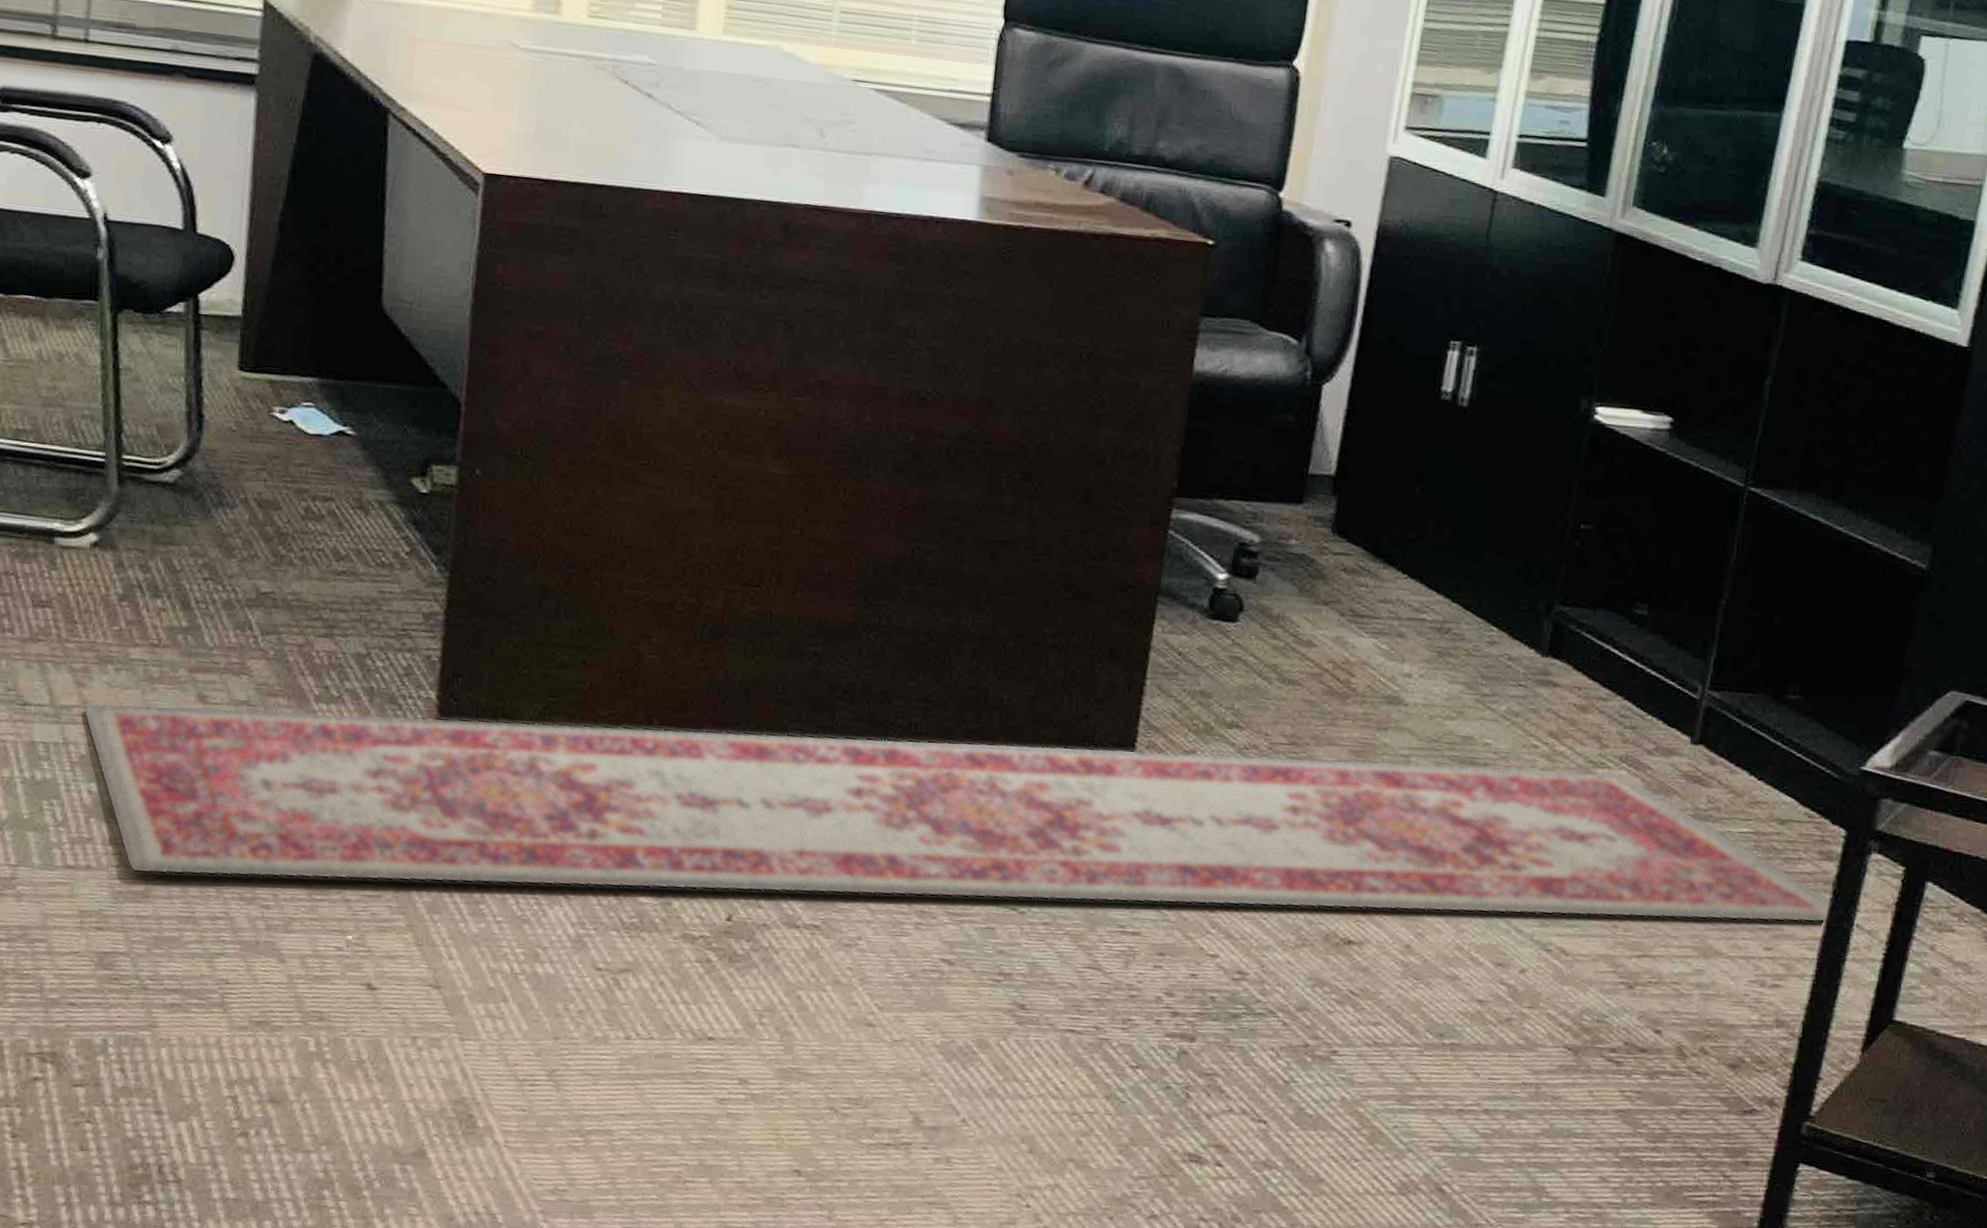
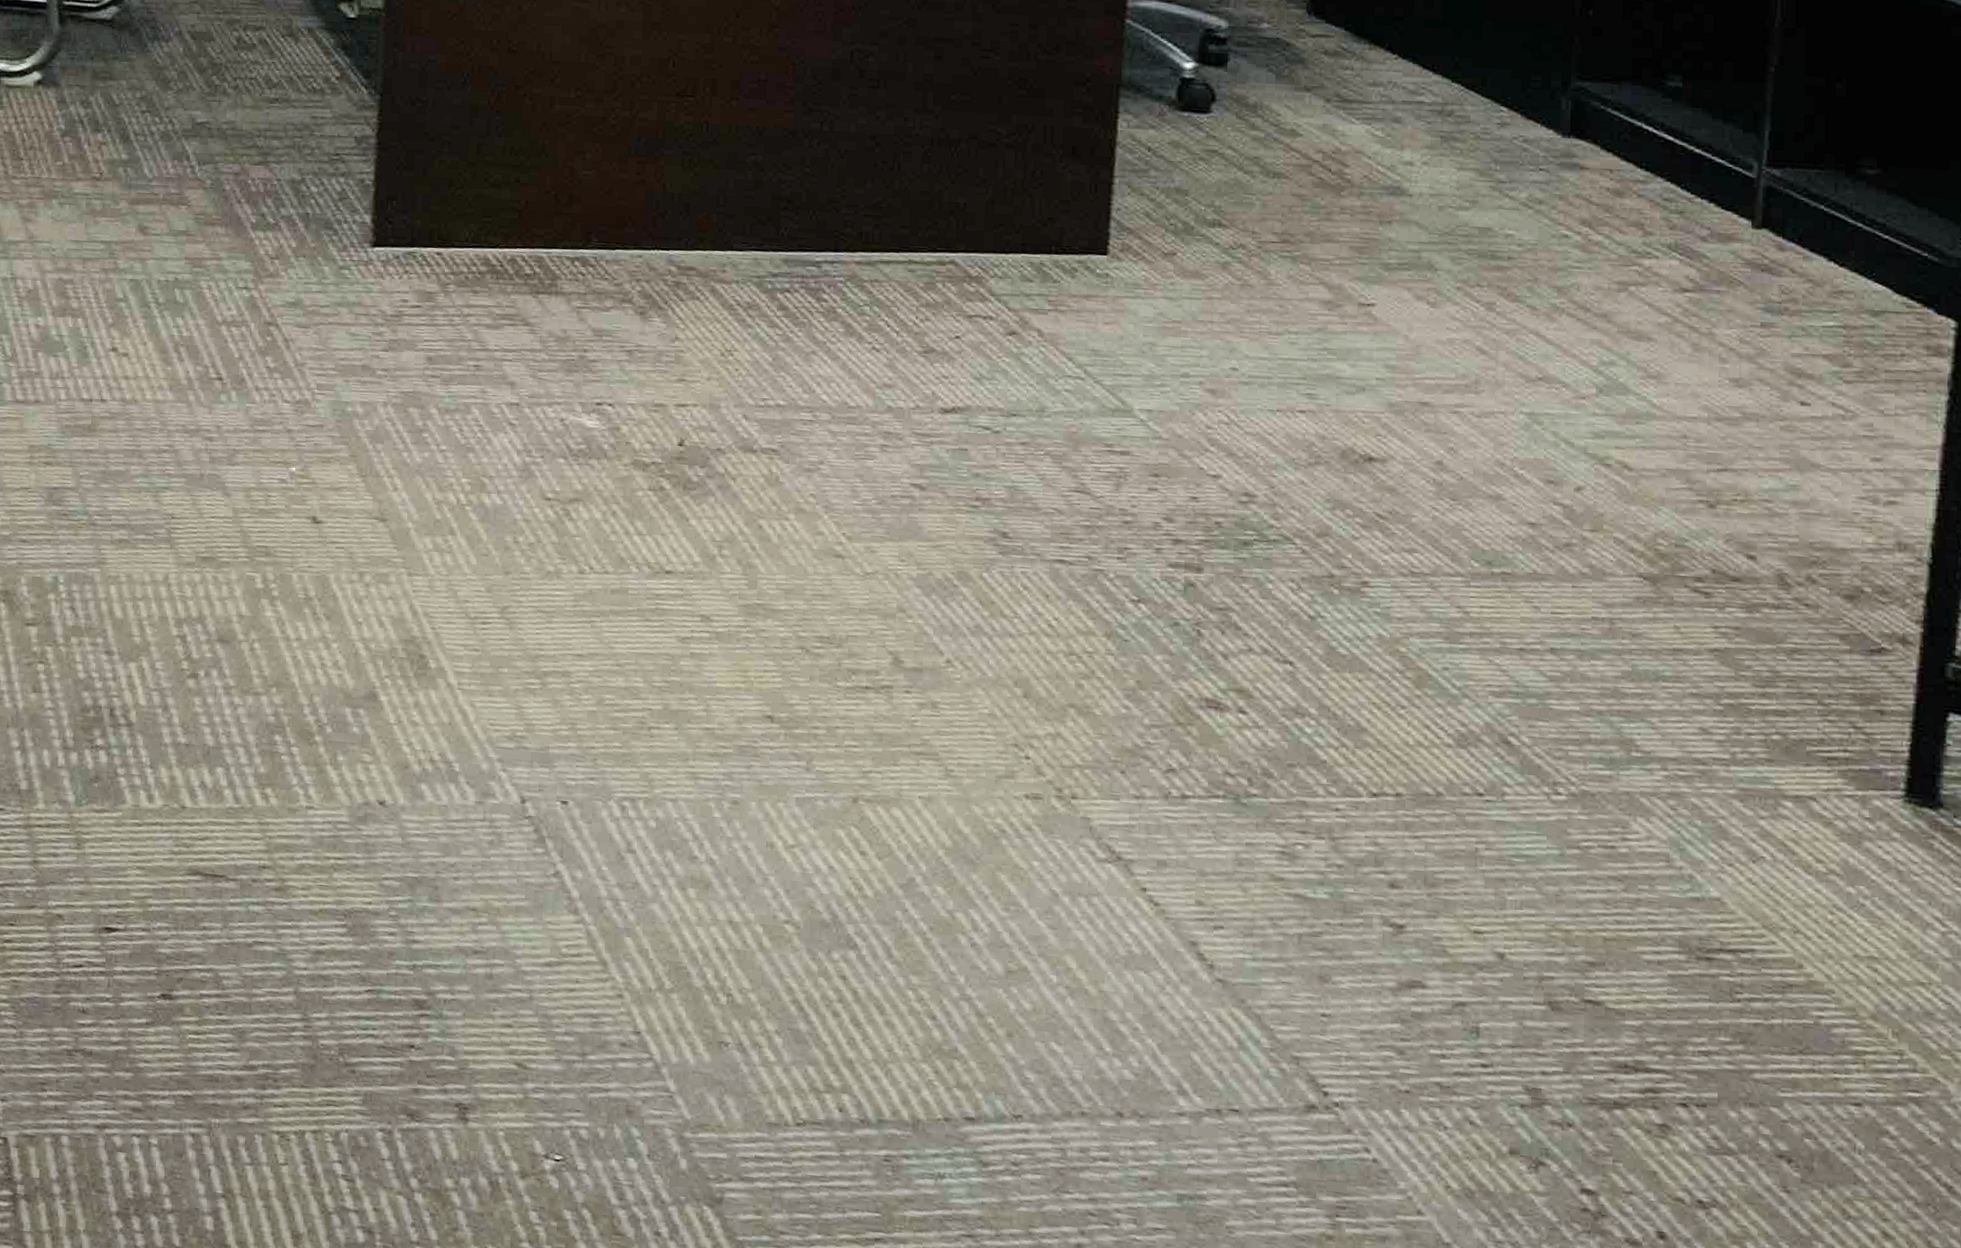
rug: present [83,702,1830,923] -> none [30,236,1947,429]

